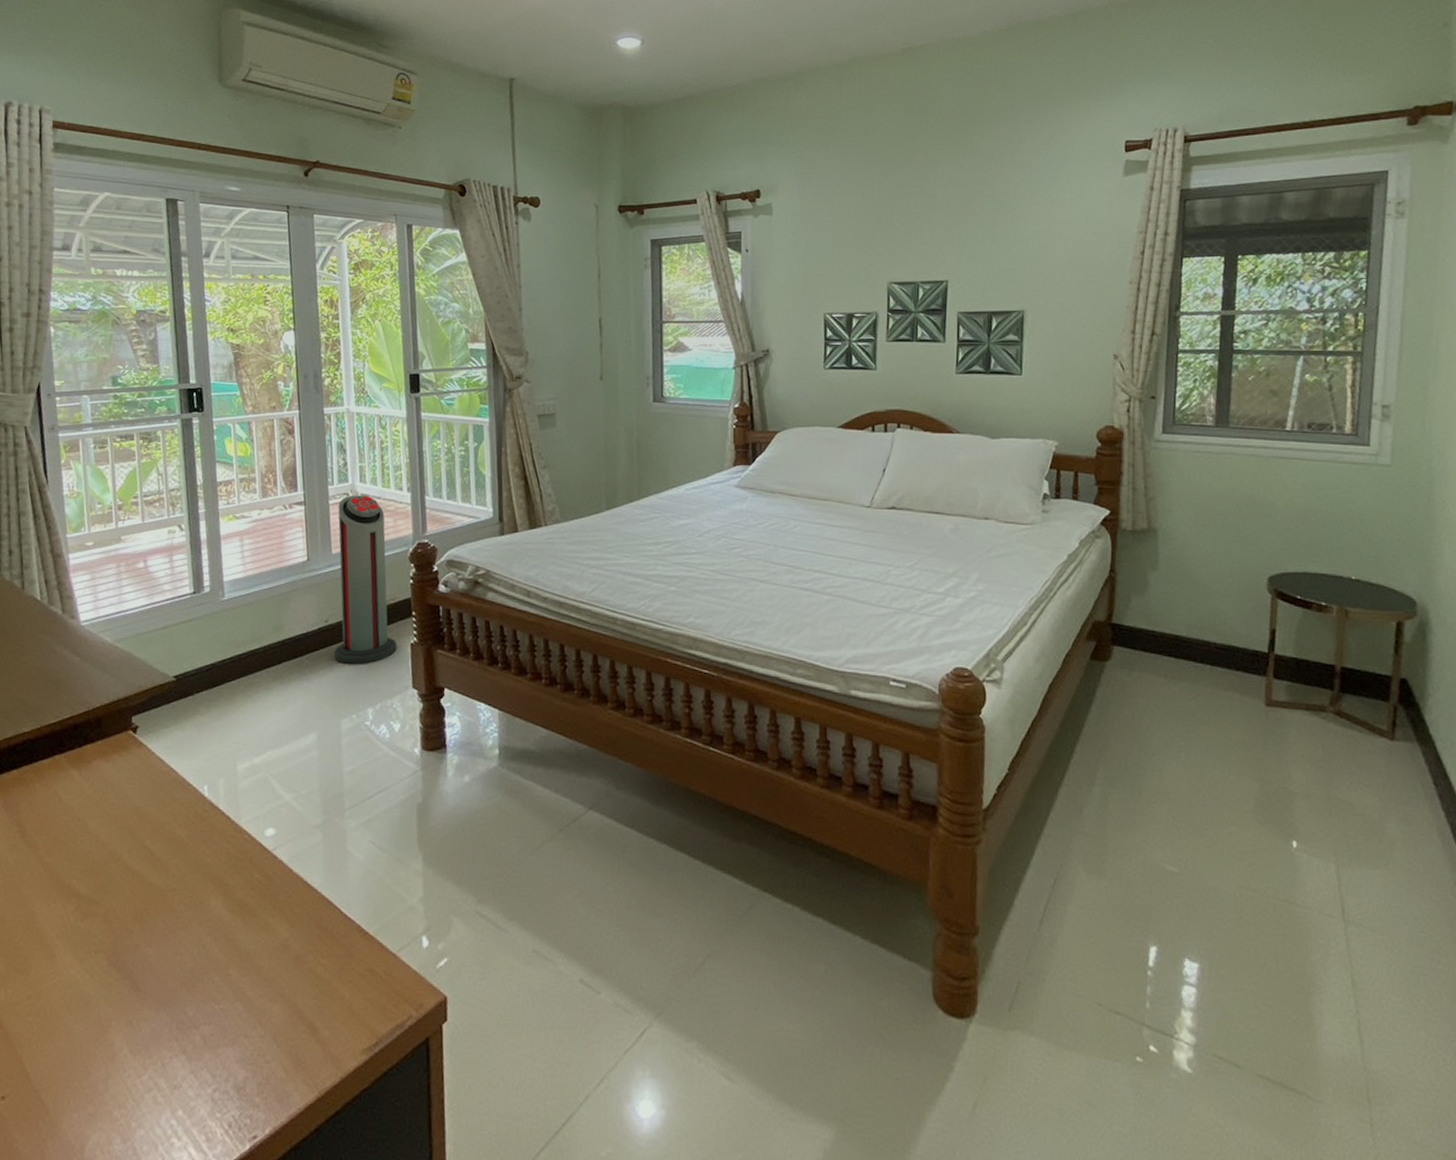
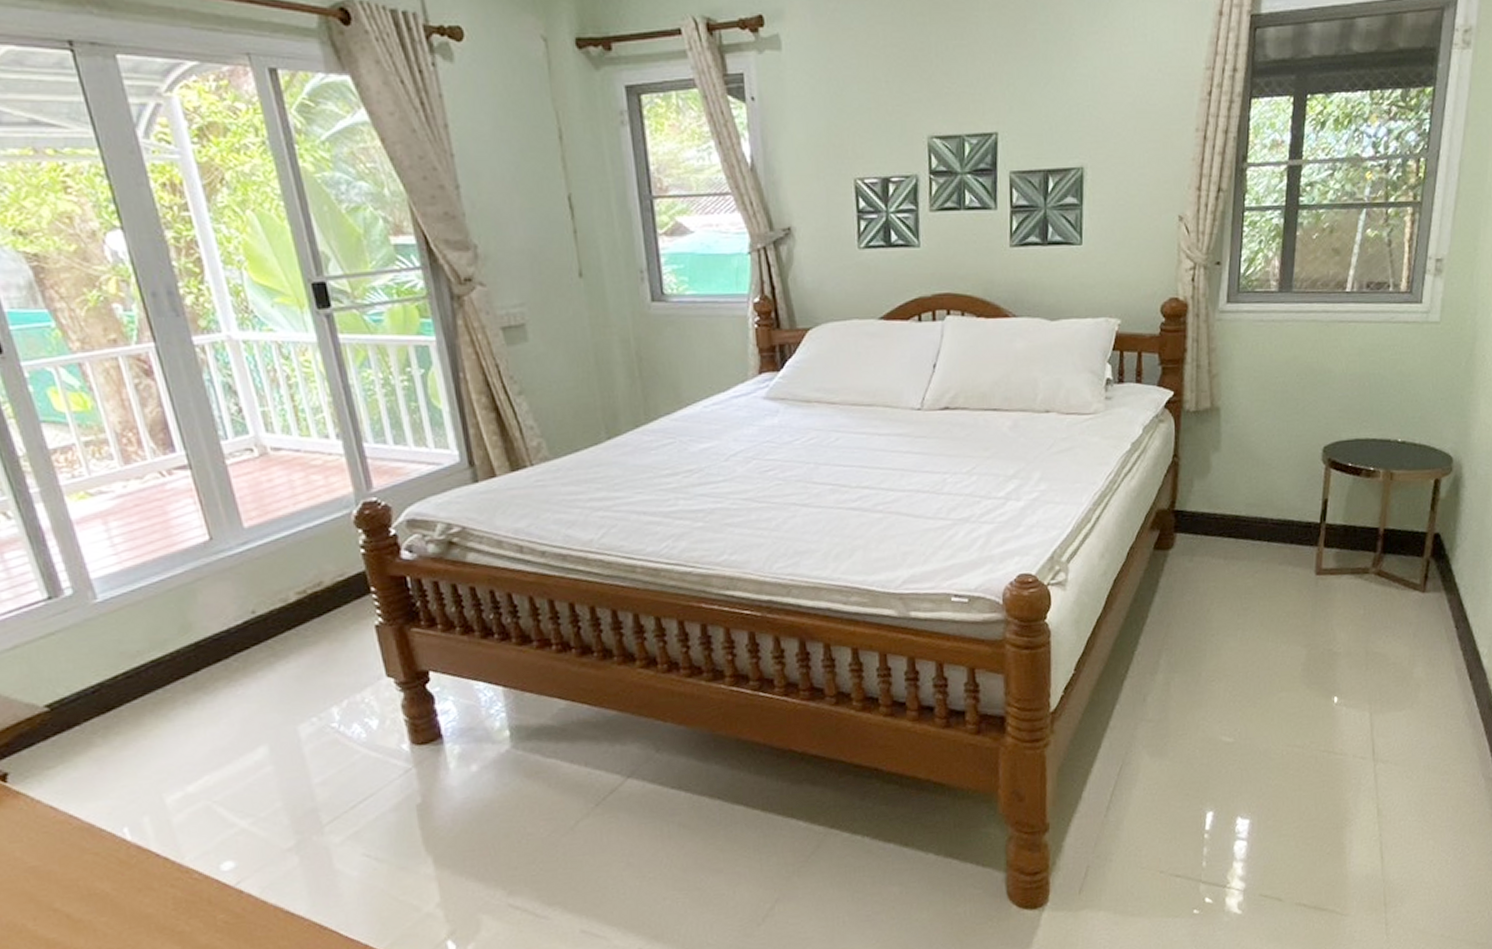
air purifier: present [334,495,397,664] -> none [240,448,358,660]

